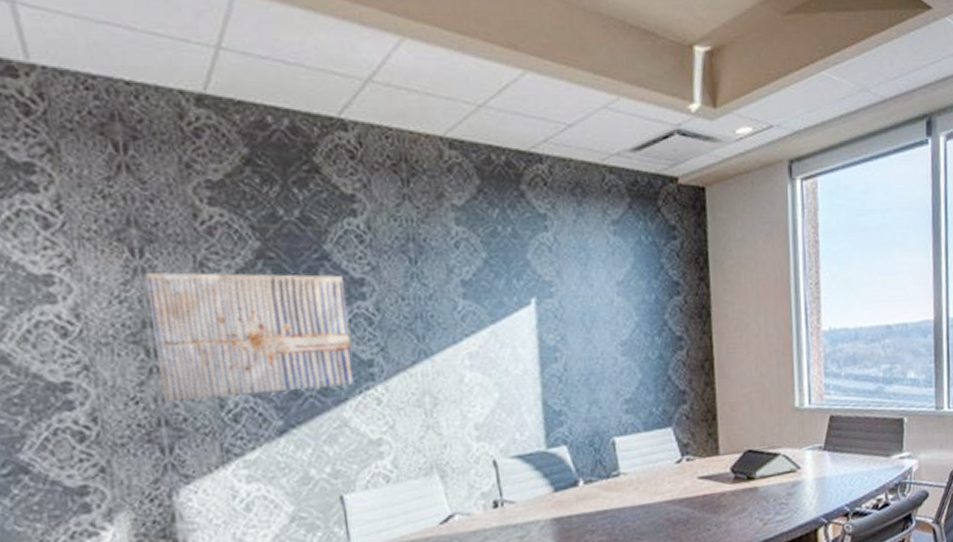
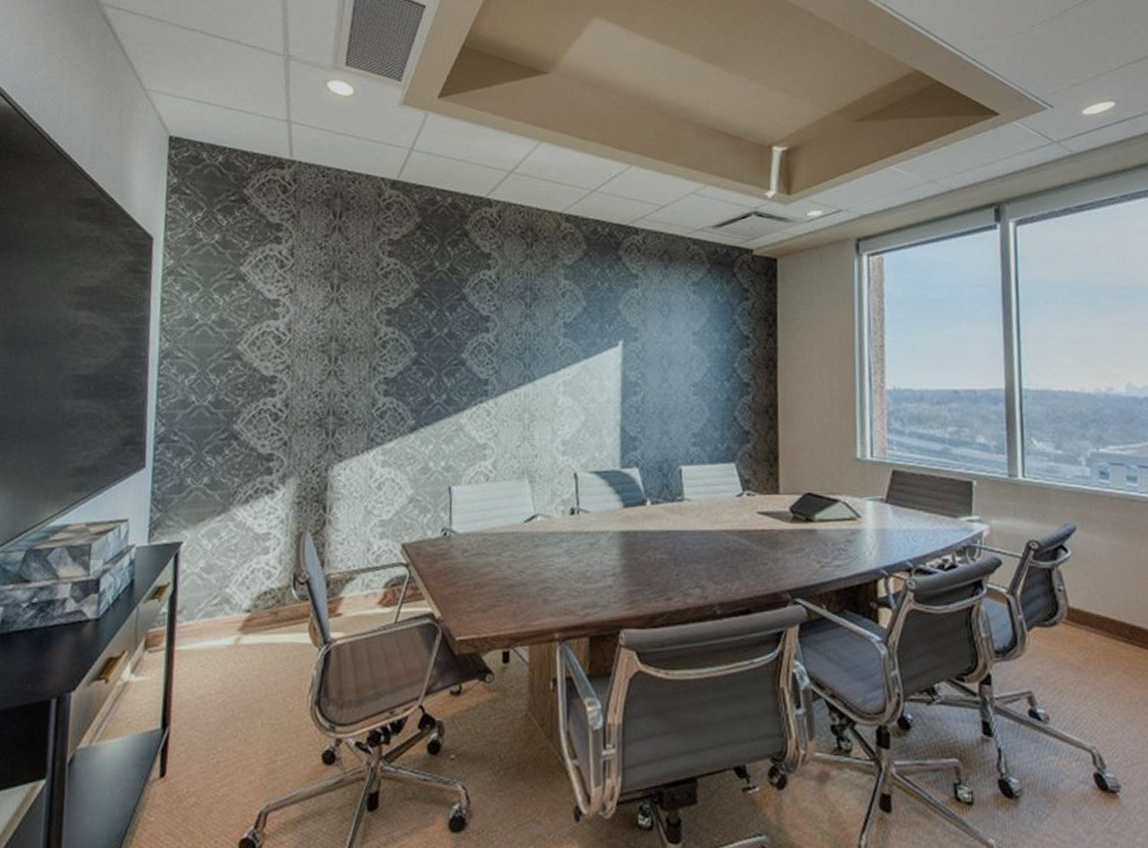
wall art: present [145,272,356,402] -> none [334,301,475,399]

